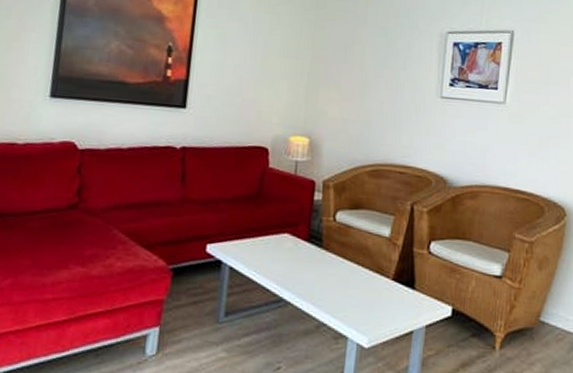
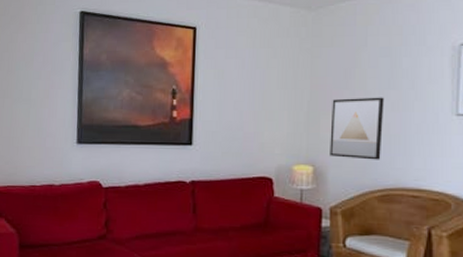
wall art: none [326,72,379,136] -> present [330,97,385,160]

